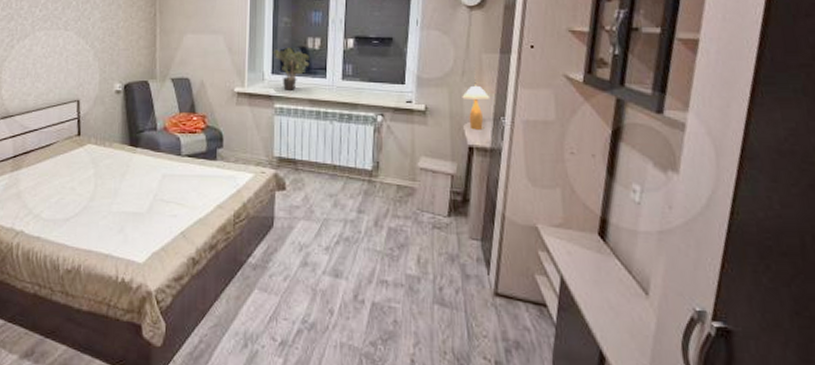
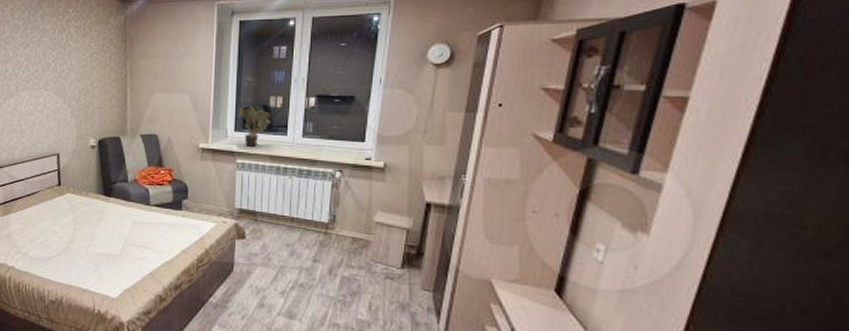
table lamp: present [462,84,490,130] -> none [422,142,452,187]

